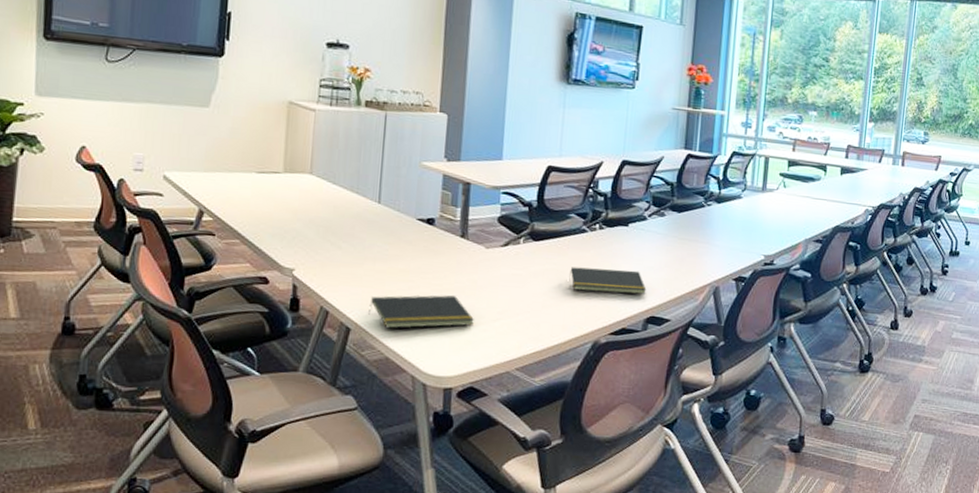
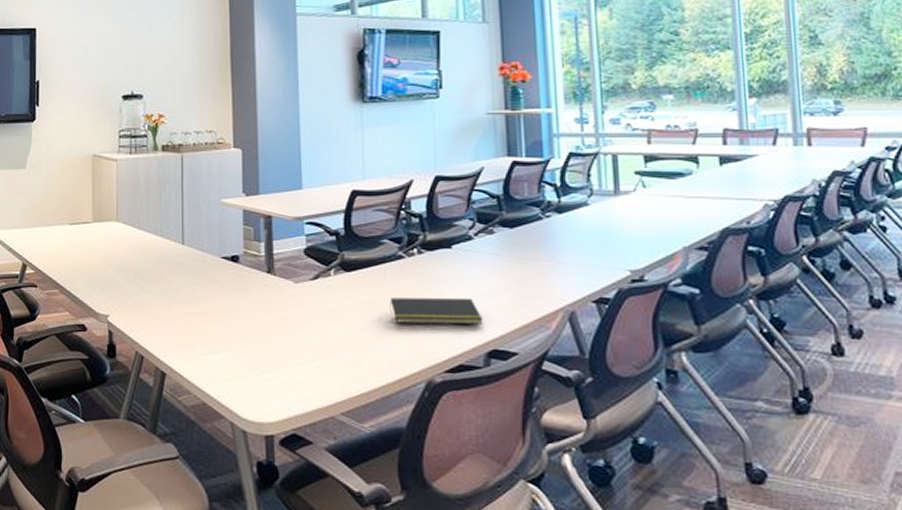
notepad: present [368,295,475,329] -> none [182,335,291,373]

